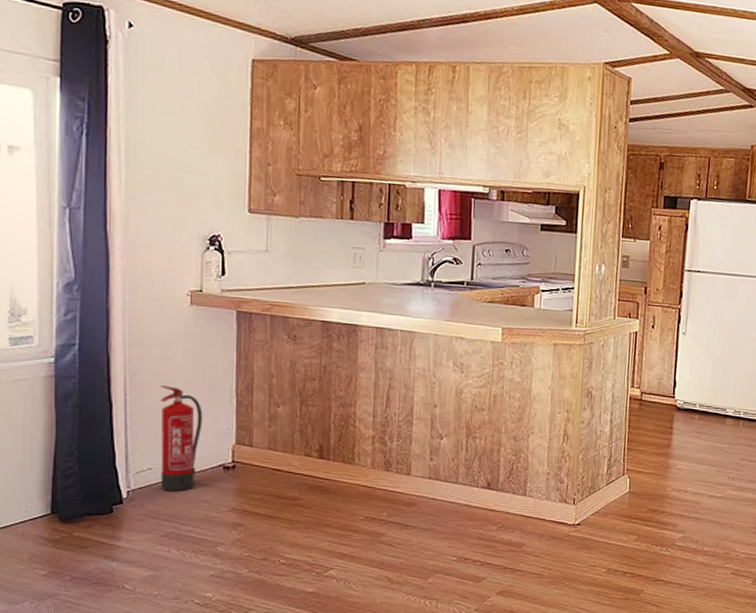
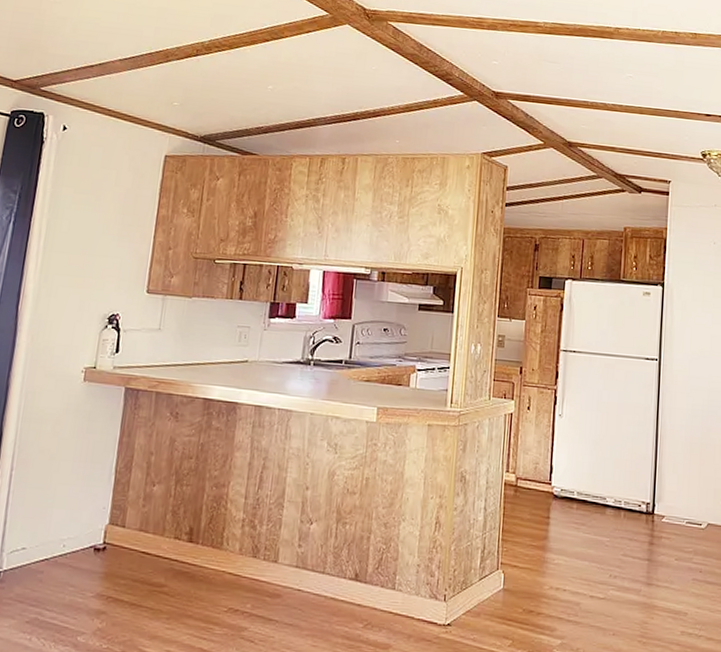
fire extinguisher: present [160,386,203,492] -> none [31,462,82,574]

